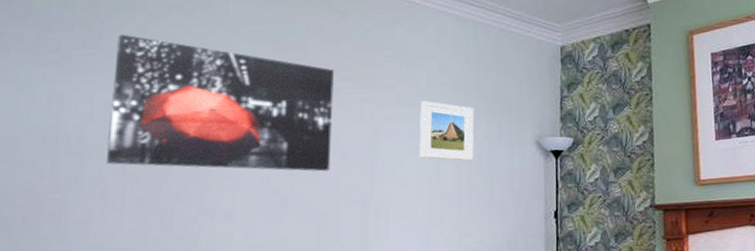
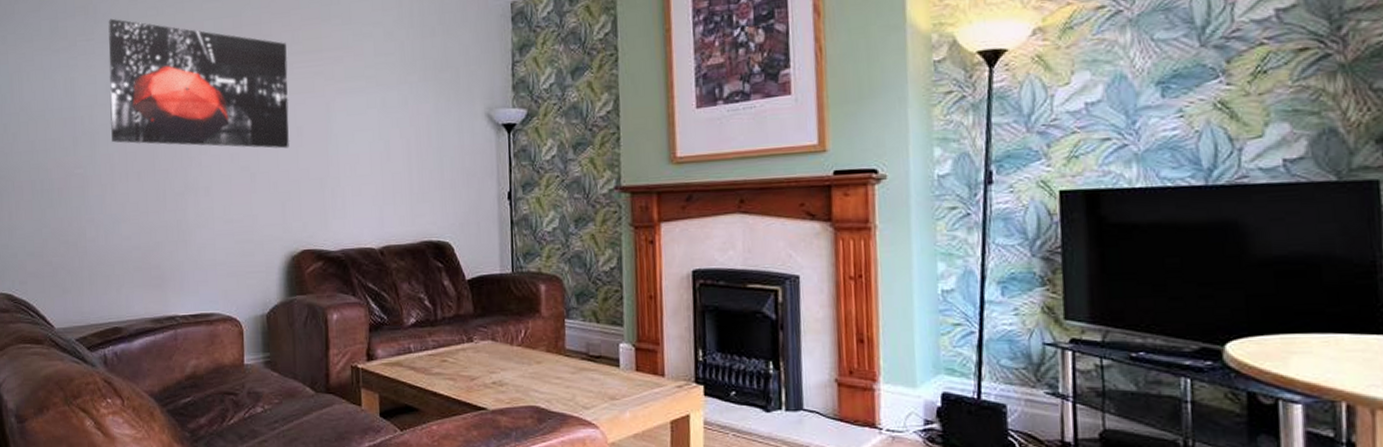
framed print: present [419,101,474,161] -> none [368,72,423,137]

